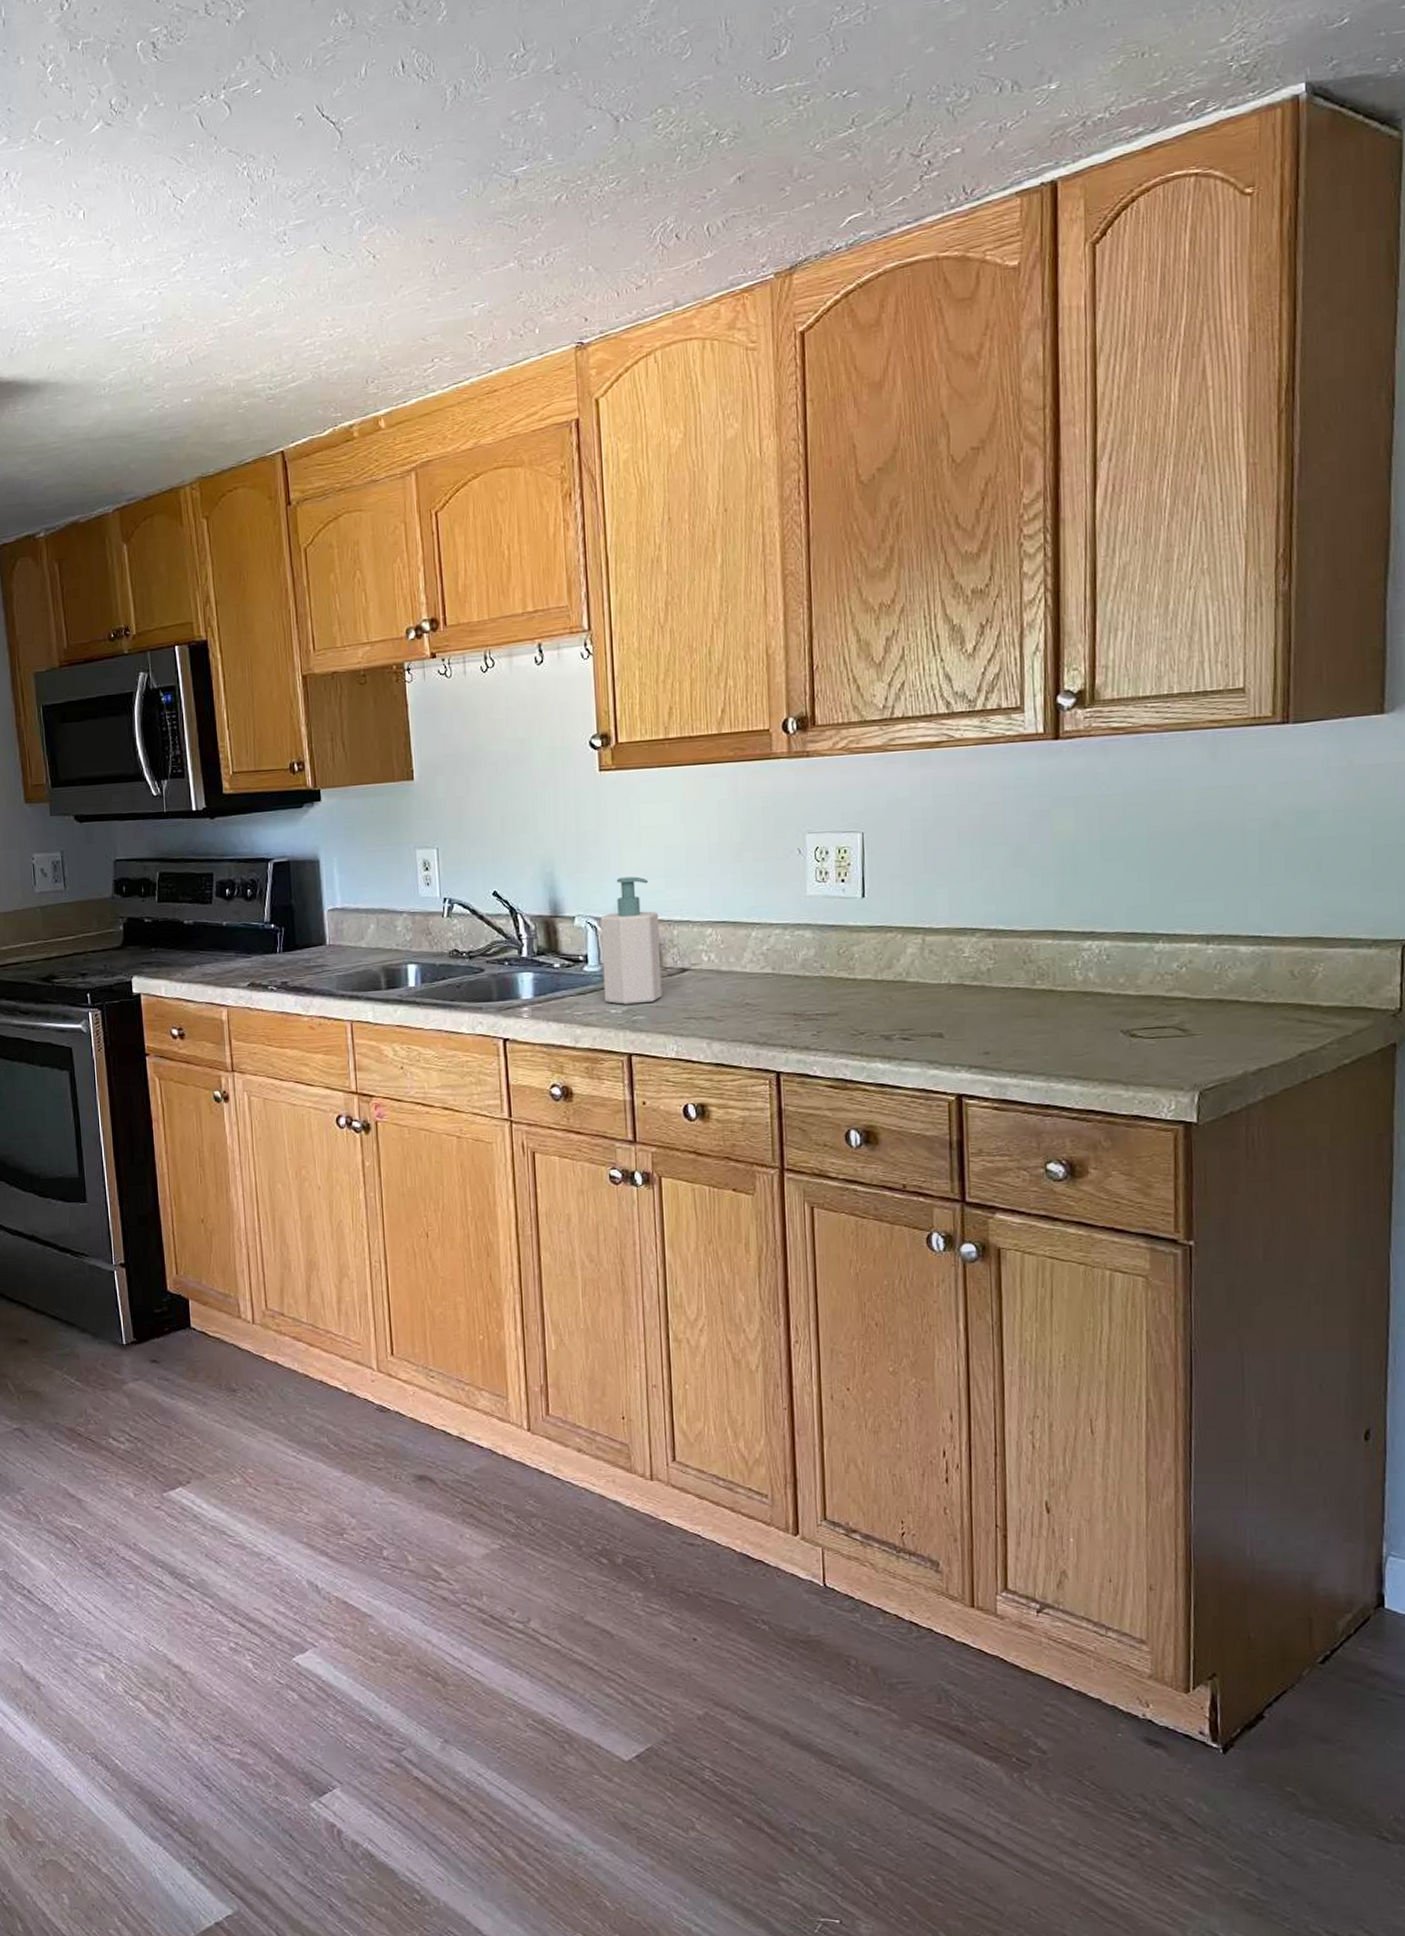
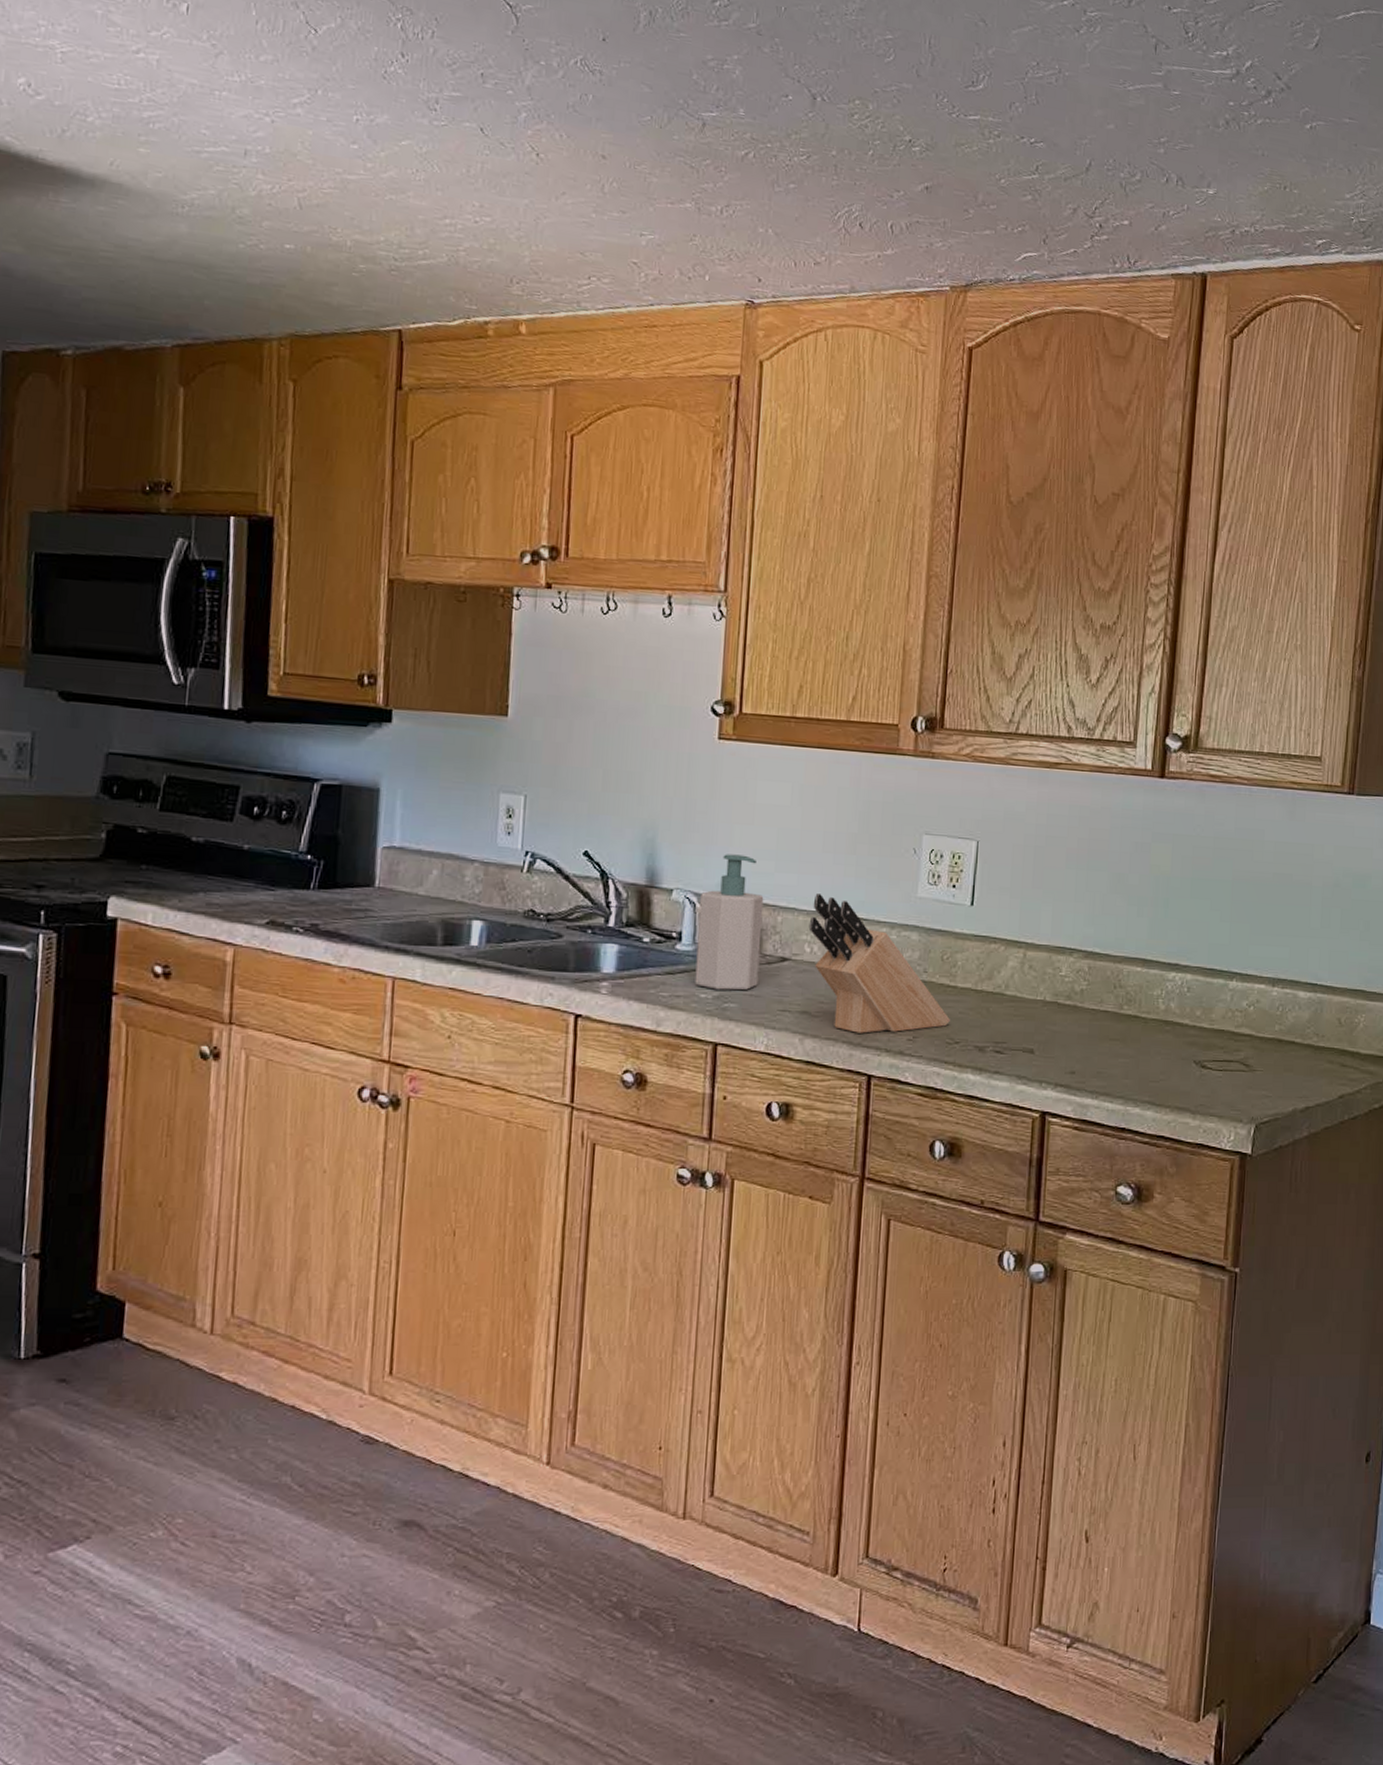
knife block: none [703,904,853,1033] -> present [808,894,950,1034]

